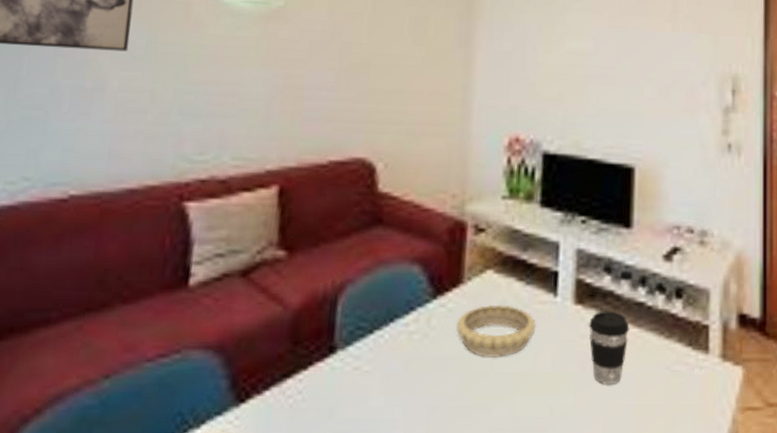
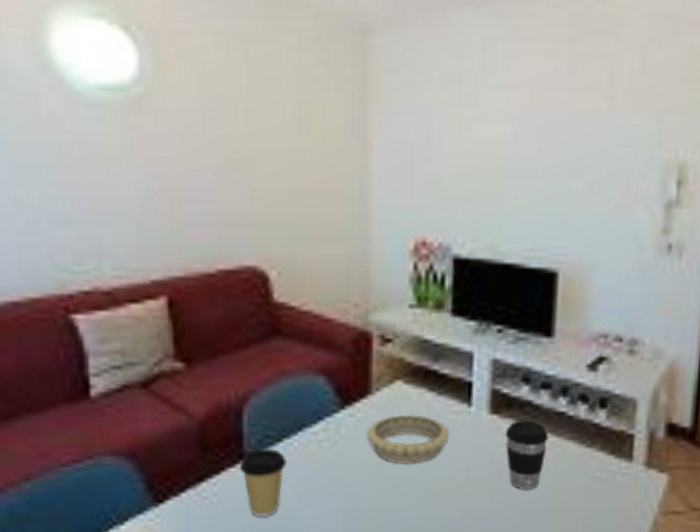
coffee cup: none [327,342,377,419] -> present [239,449,288,518]

